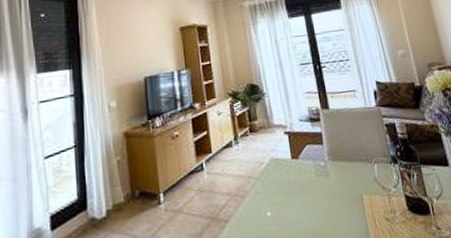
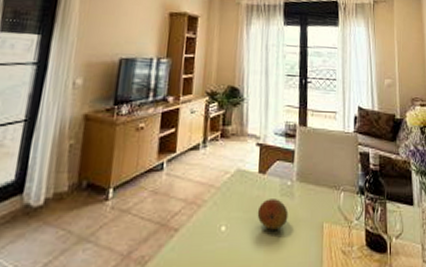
fruit: none [297,179,328,209] -> present [257,199,289,230]

